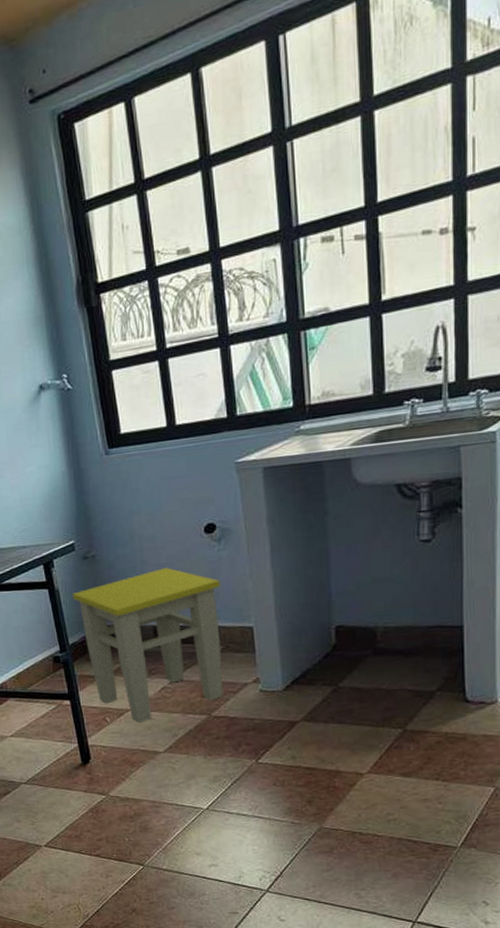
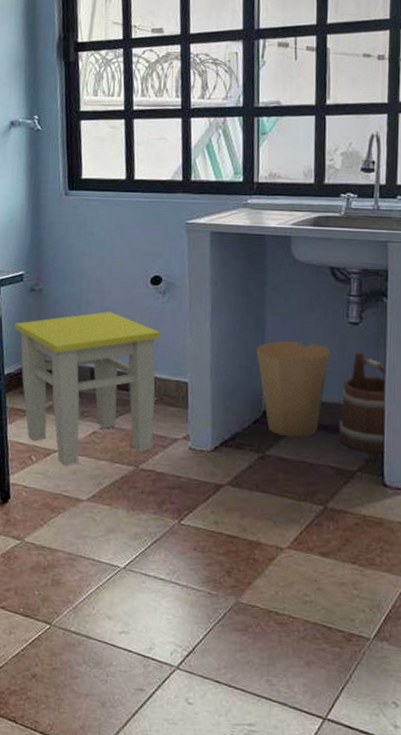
trash can: none [321,567,401,666] -> present [256,341,330,437]
bucket: none [414,569,466,671] -> present [338,352,386,453]

